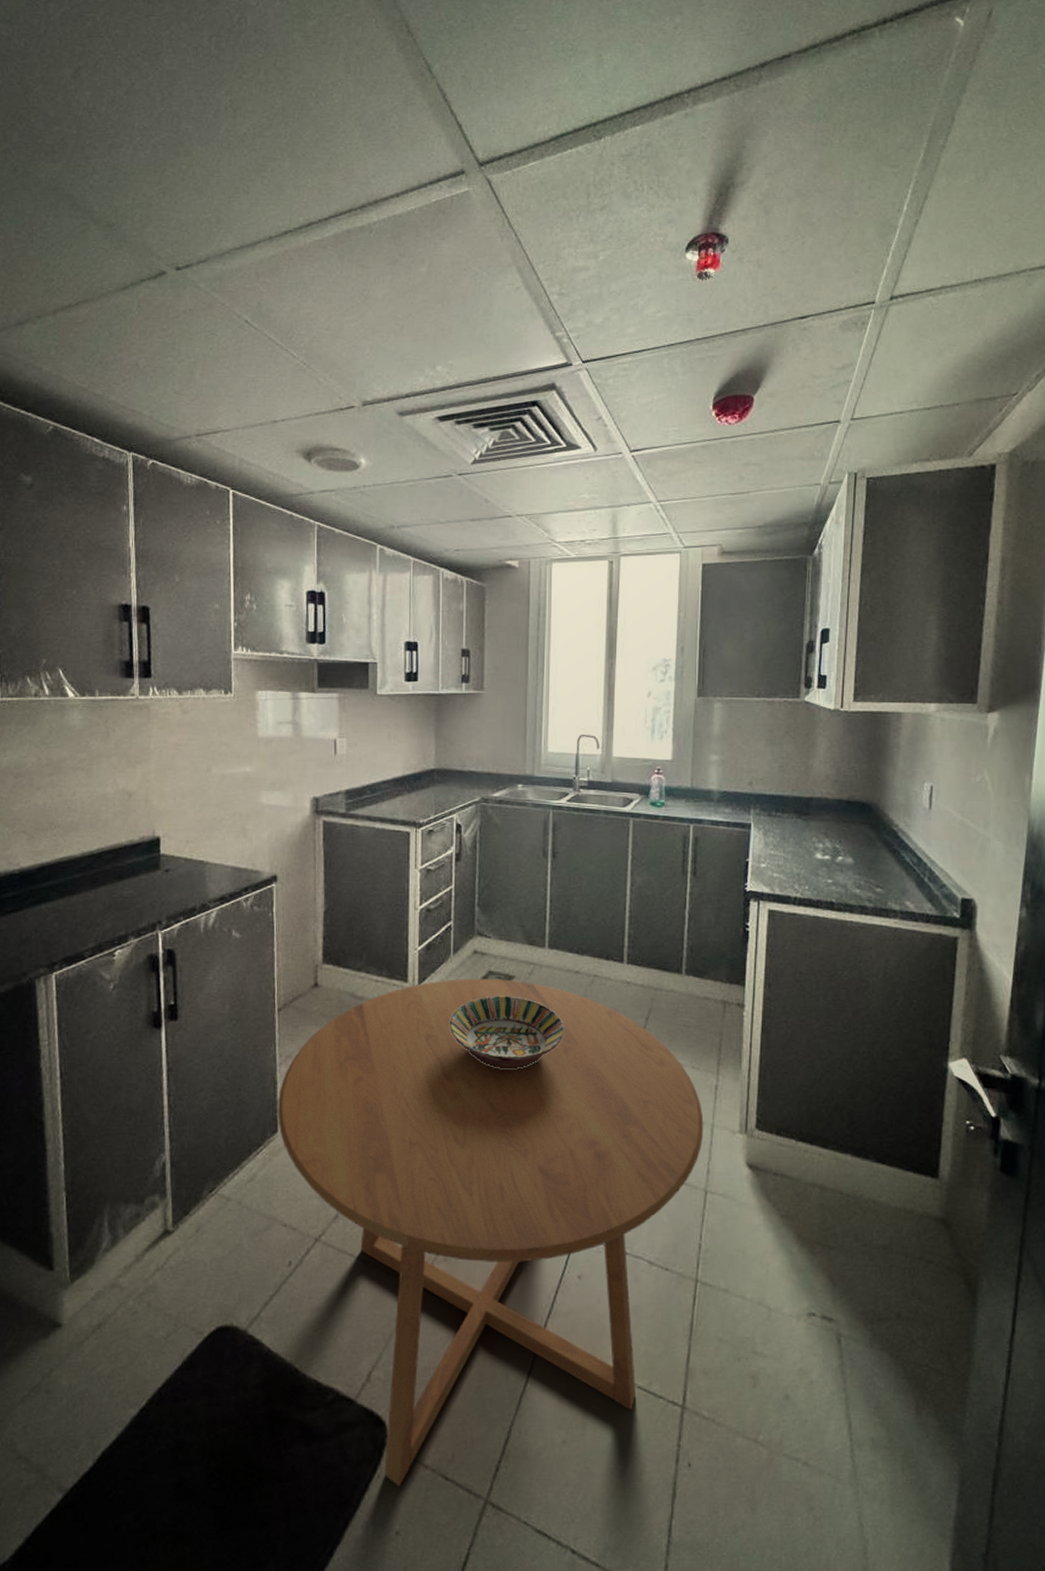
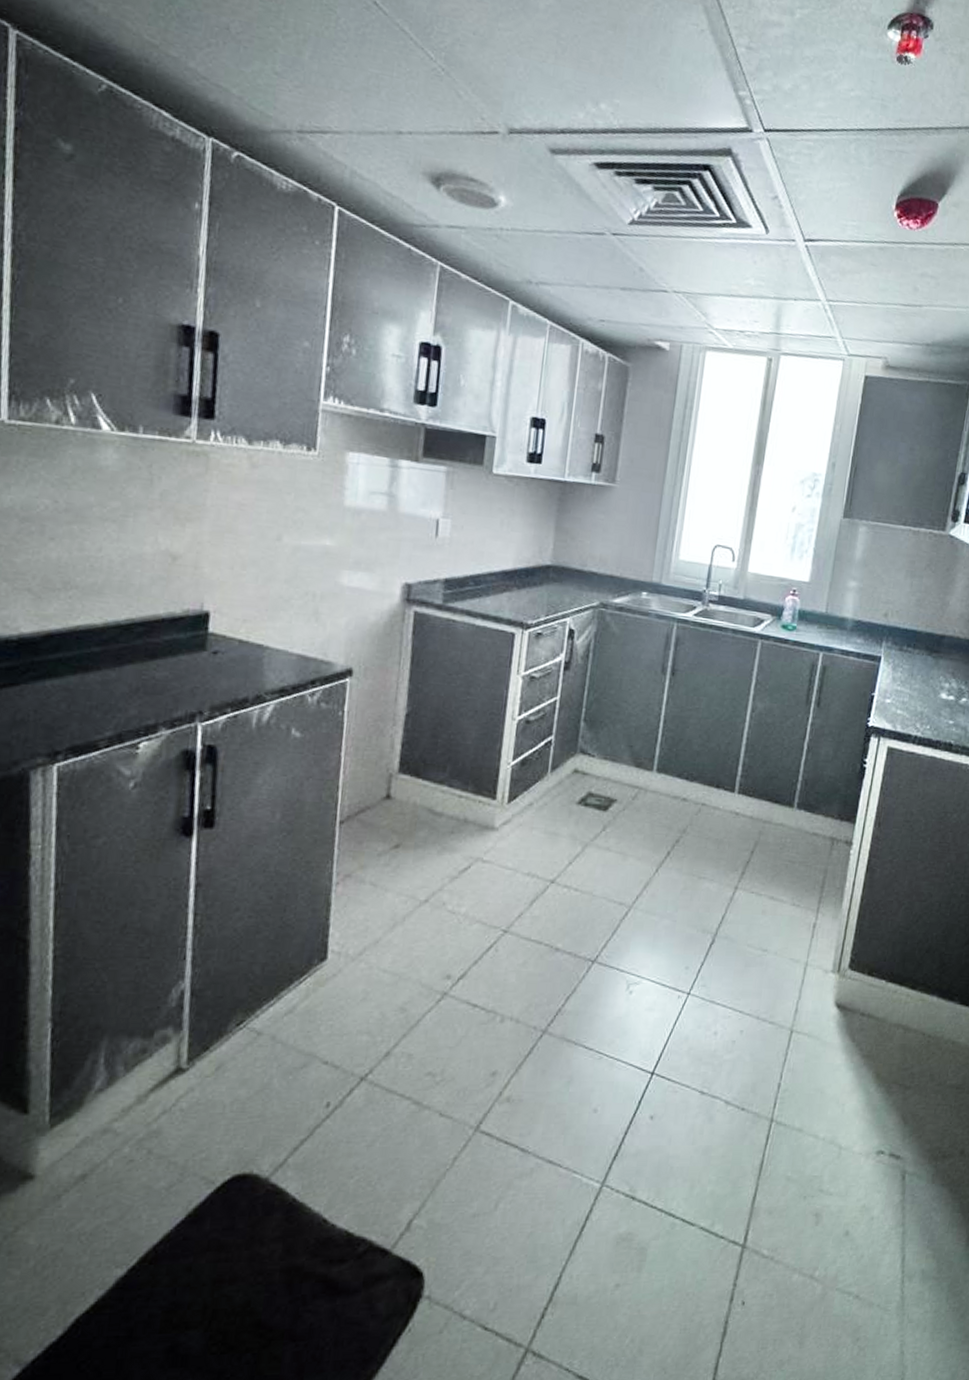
dining table: present [278,979,704,1487] -> none [328,799,798,1340]
serving bowl: present [449,996,565,1068] -> none [537,819,666,899]

